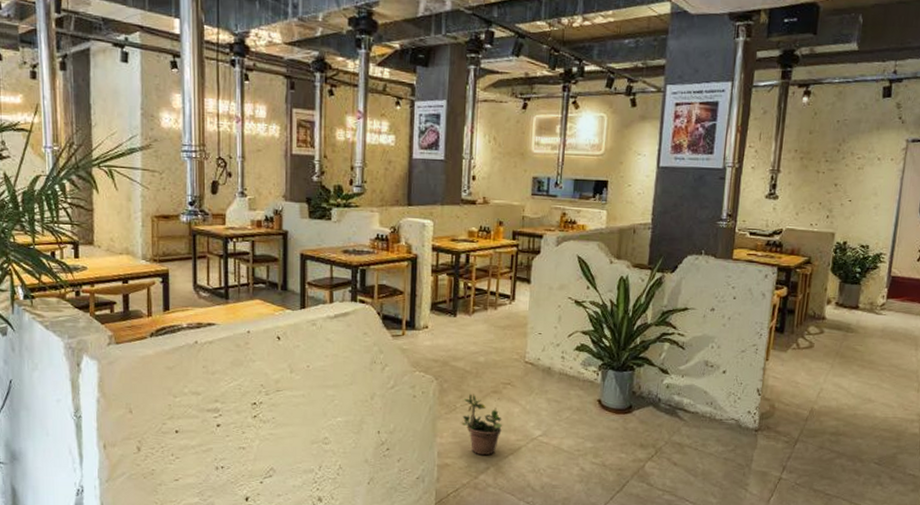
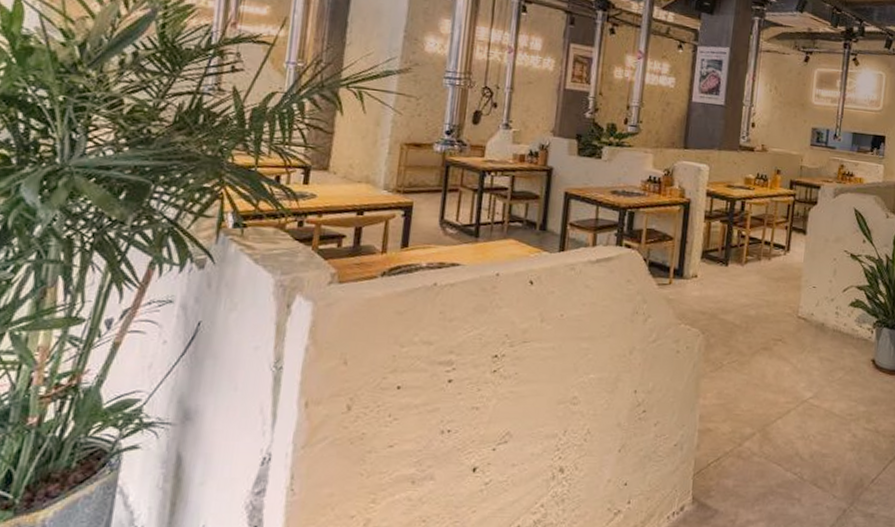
potted plant: present [461,393,502,456] -> none [726,350,772,420]

